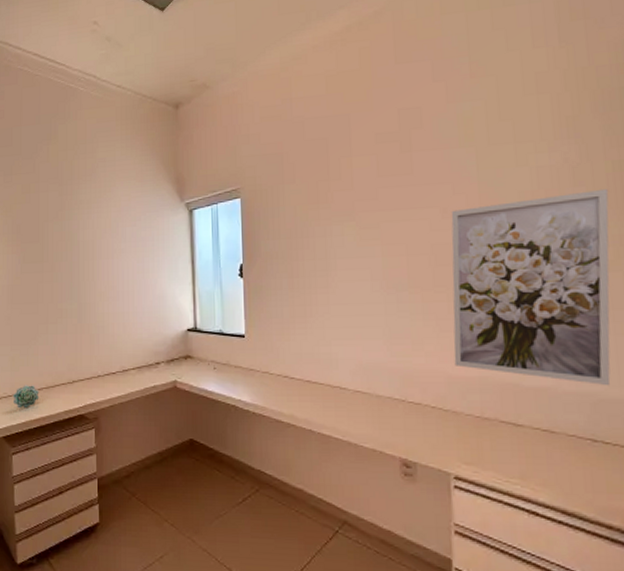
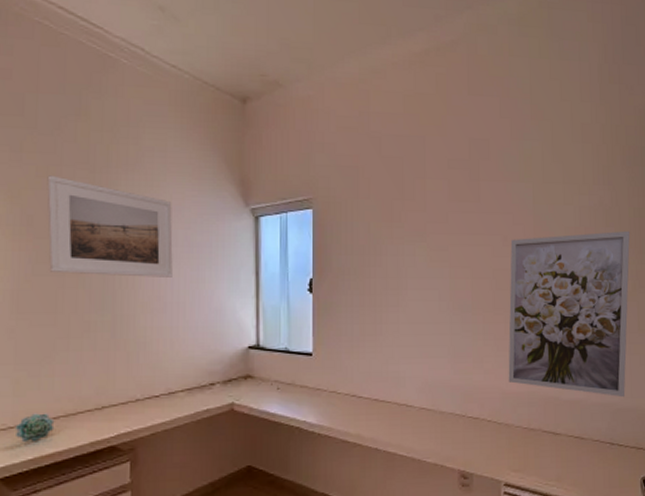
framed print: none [29,191,123,270] -> present [47,175,173,277]

